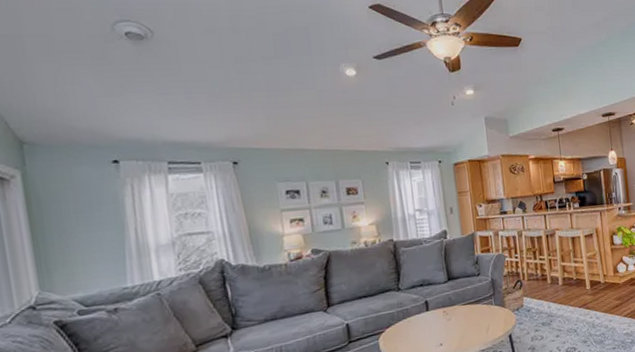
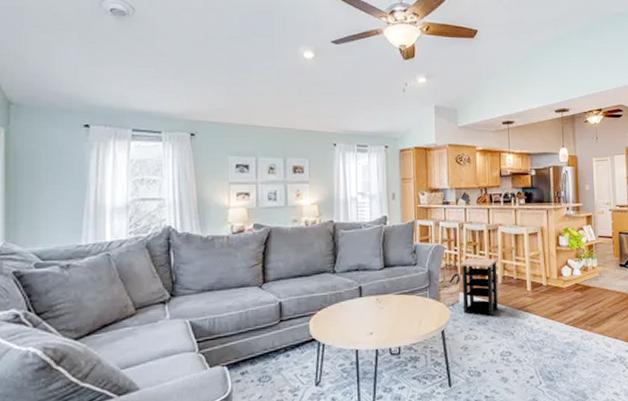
side table: none [521,262,561,317] -> present [460,257,499,317]

